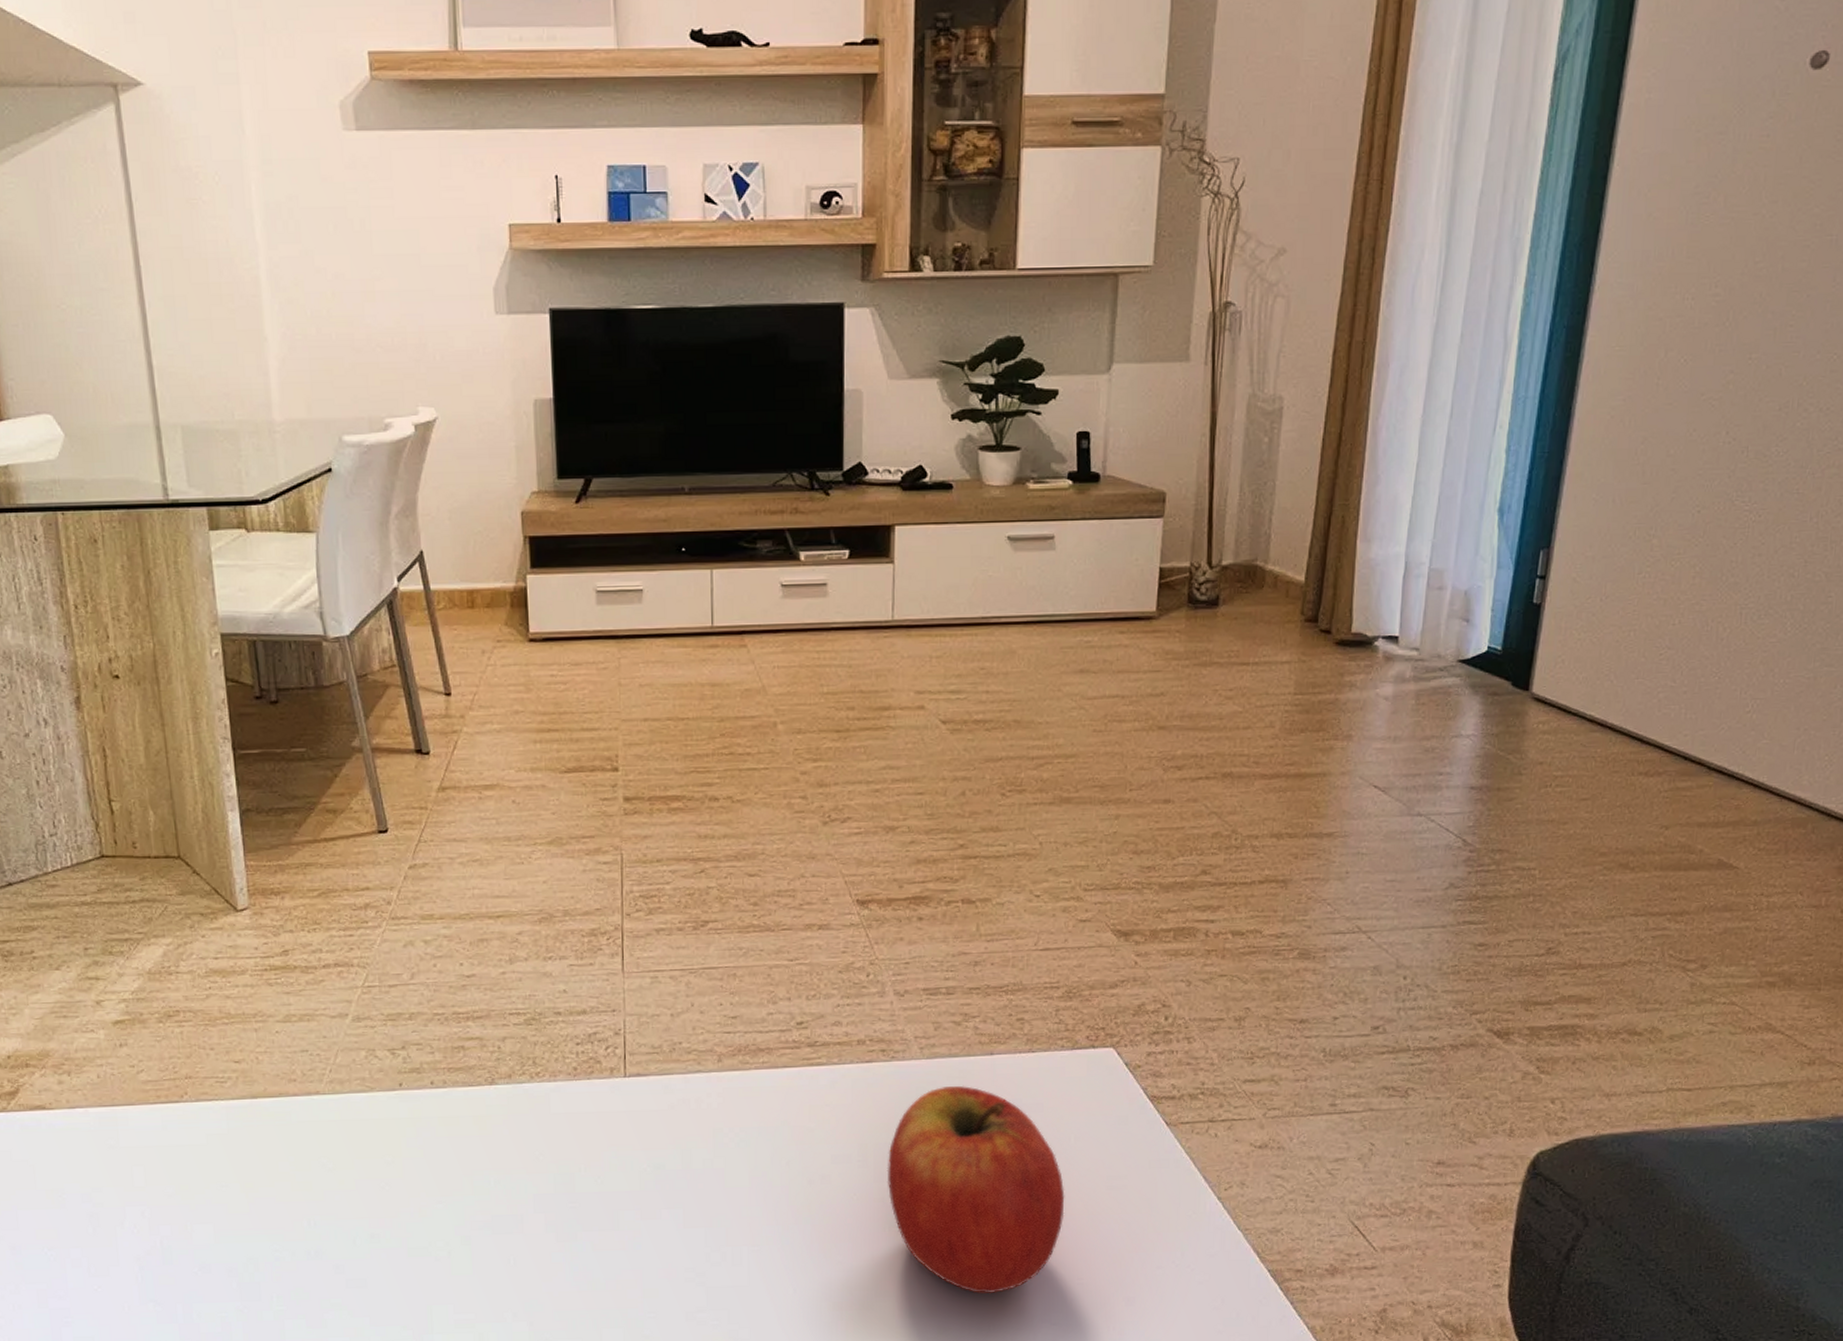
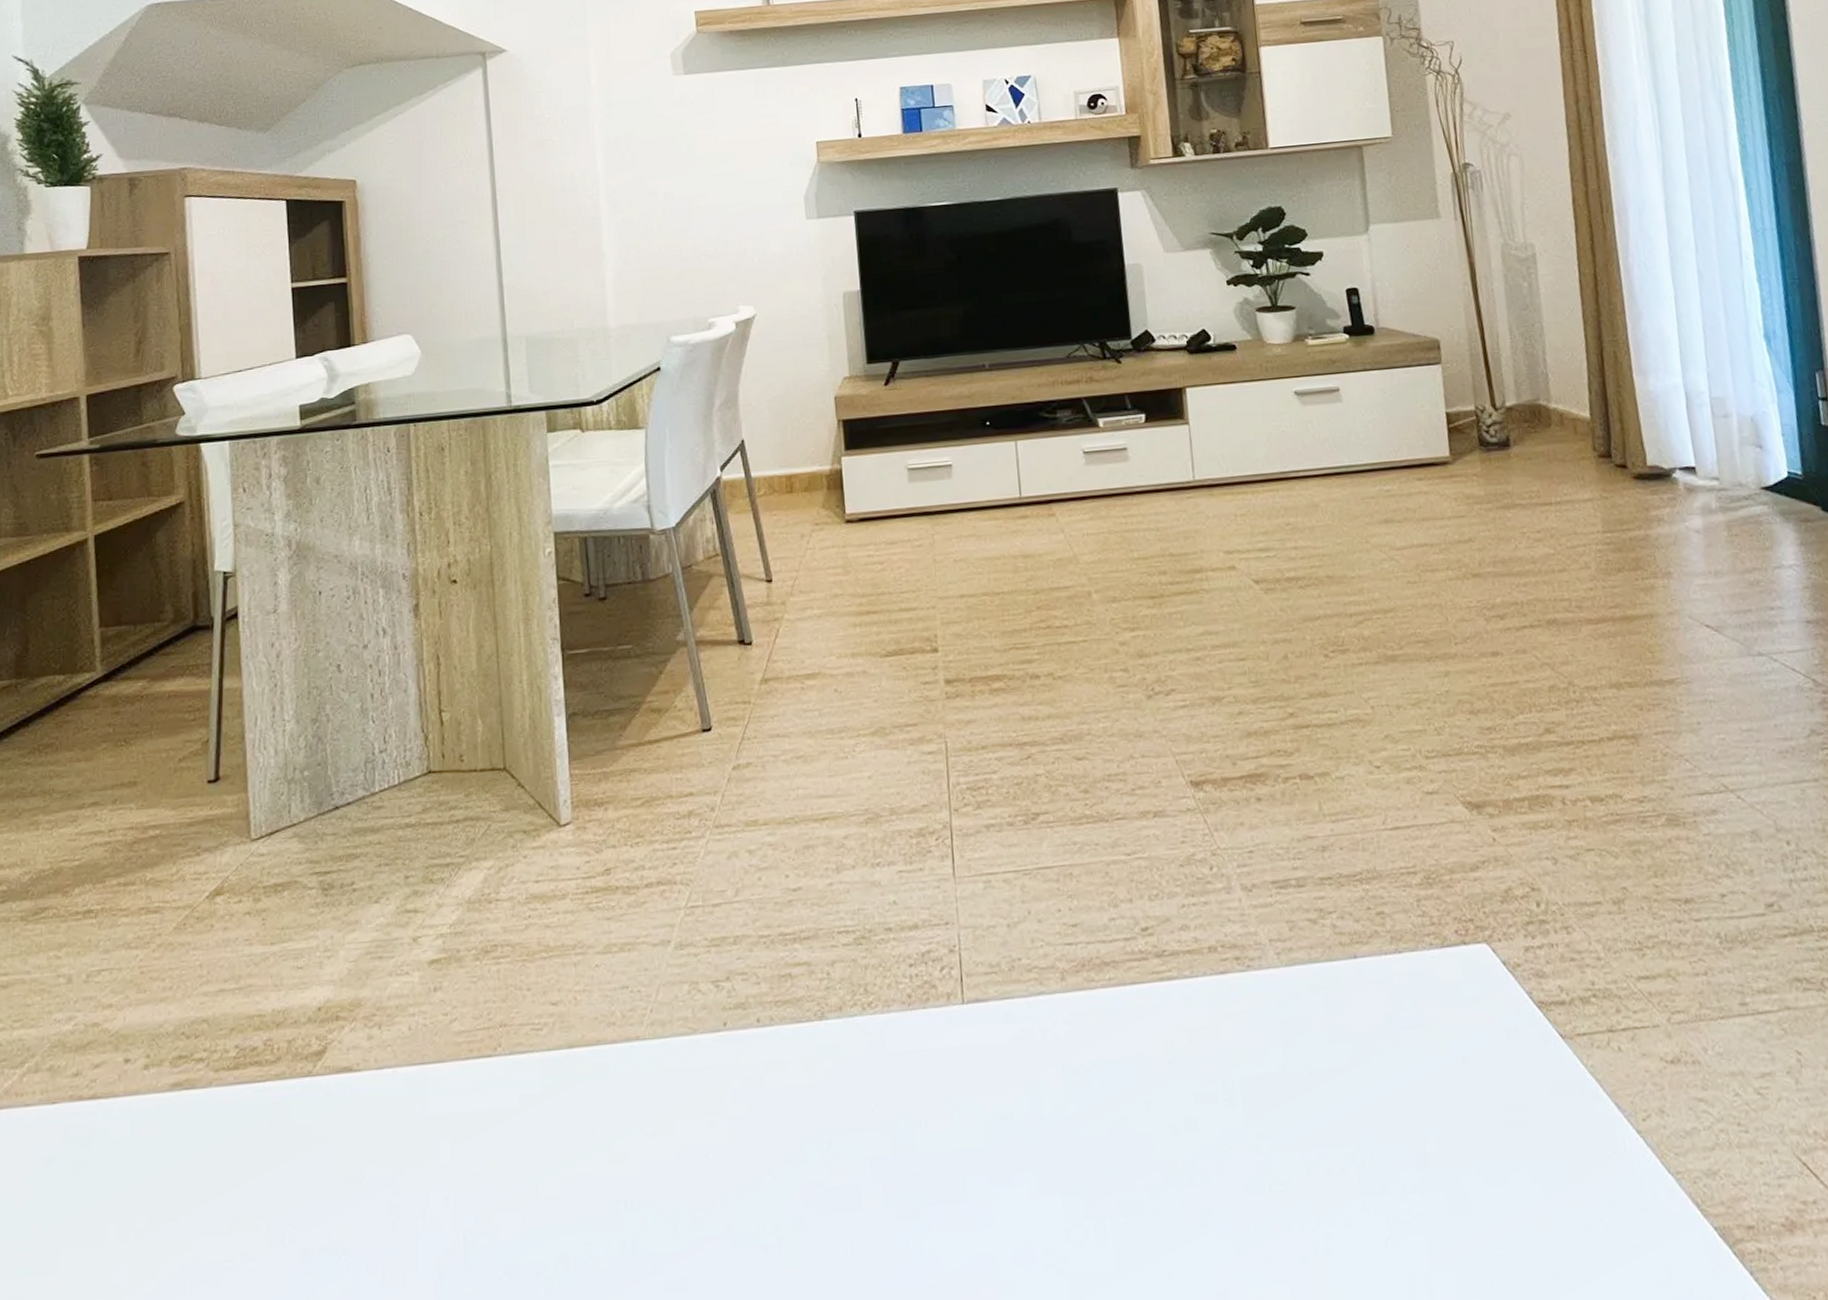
apple: present [887,1085,1065,1294] -> none [1257,997,1466,1274]

